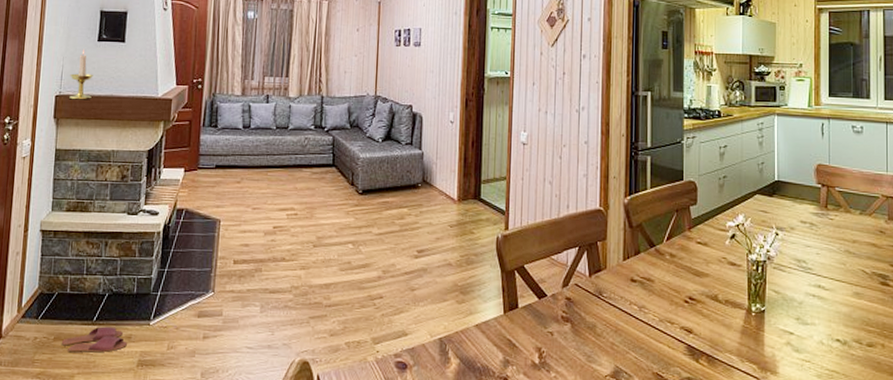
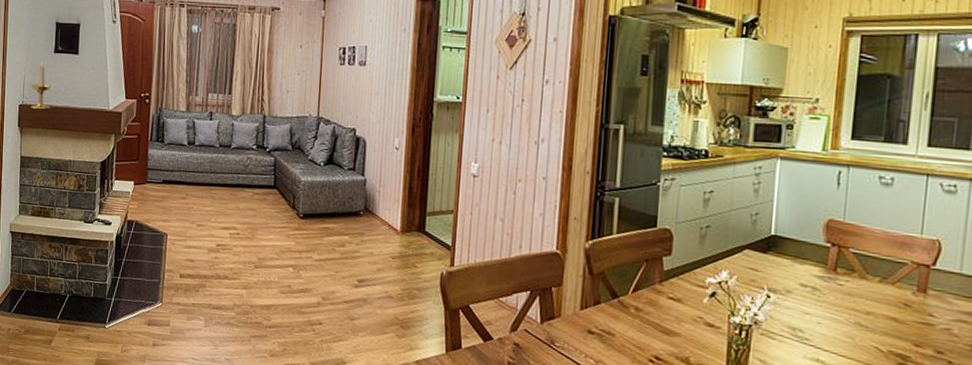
slippers: present [61,326,127,352] -> none [30,325,86,349]

